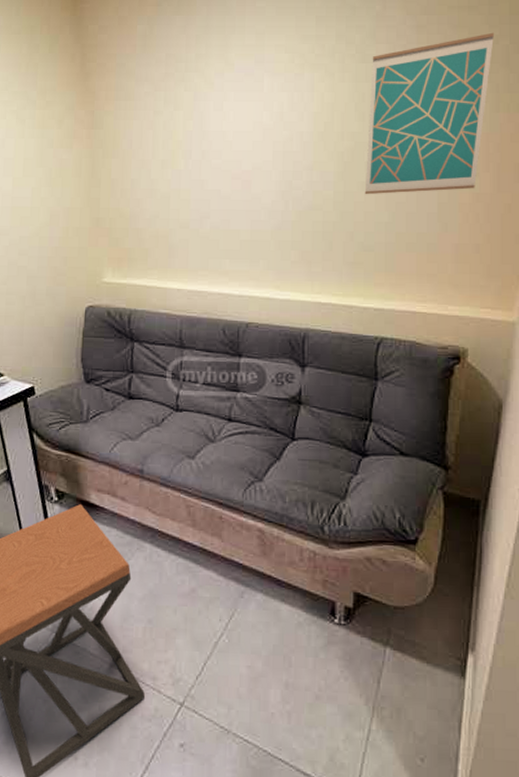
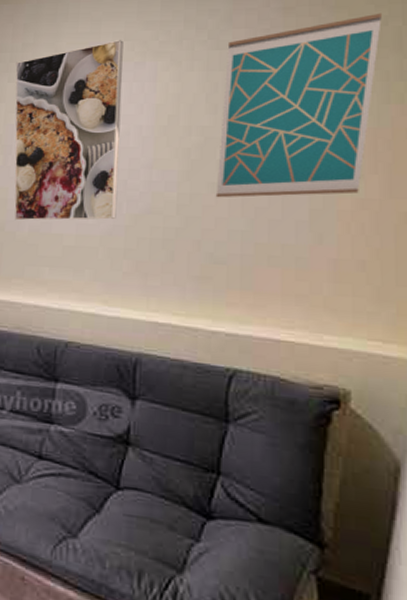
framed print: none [190,51,285,219] -> present [14,39,124,221]

